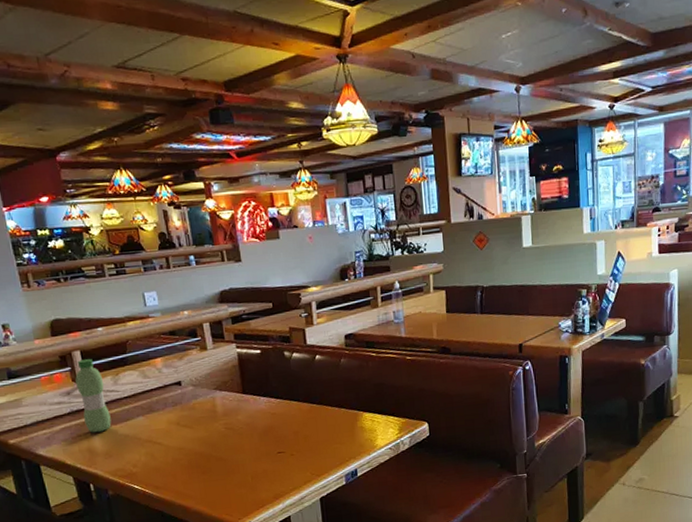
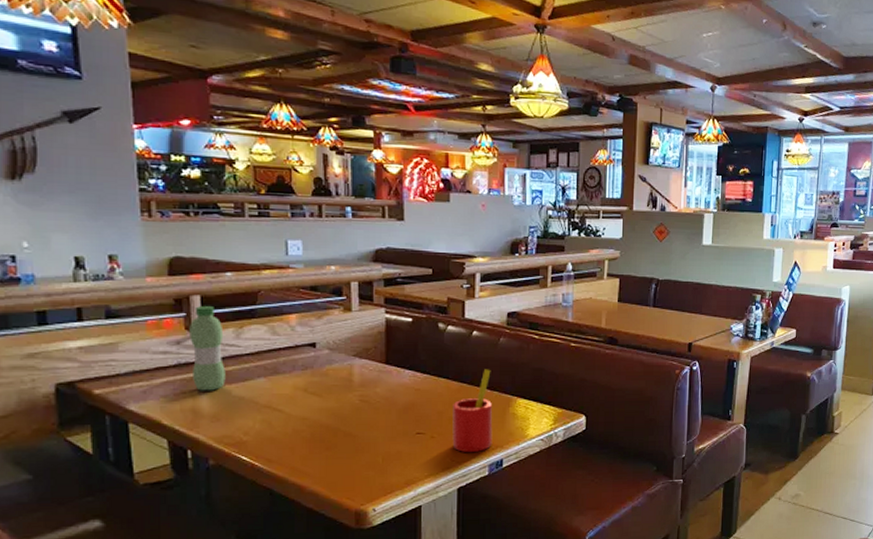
straw: none [306,389,346,467] -> present [452,369,493,453]

